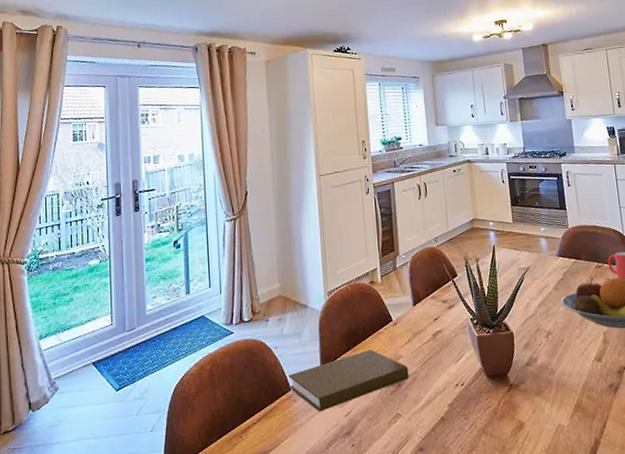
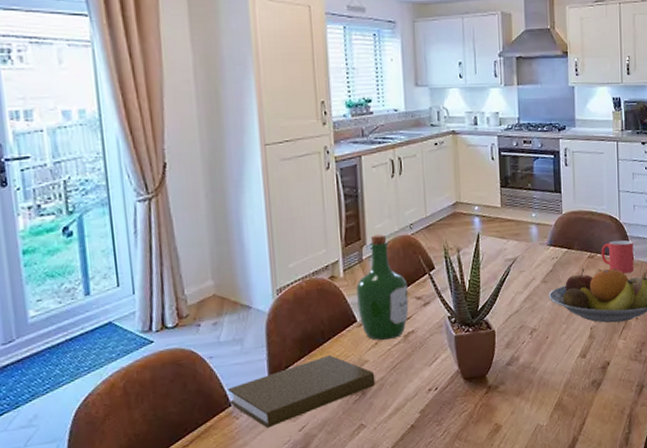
wine bottle: none [392,245,436,338] -> present [356,233,409,341]

